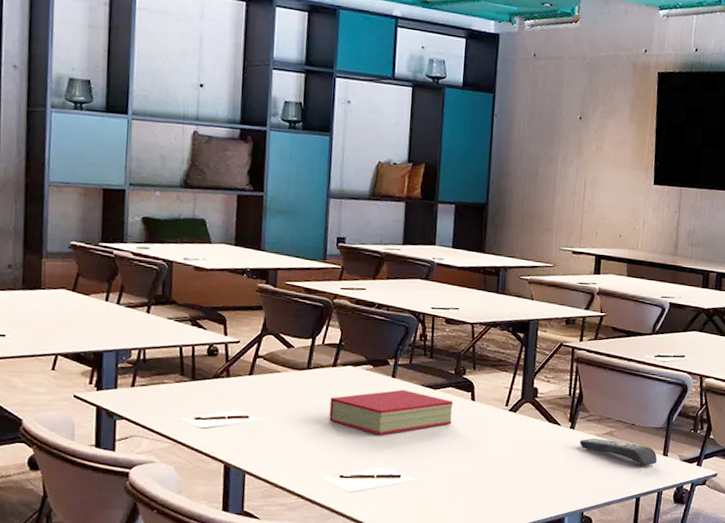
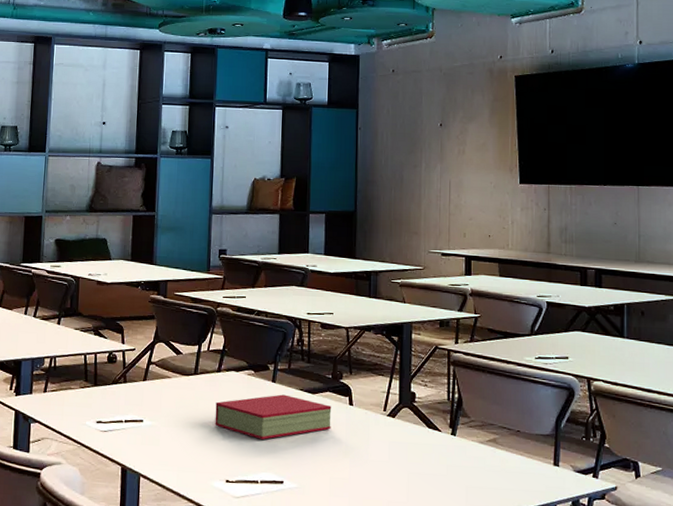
remote control: present [579,438,657,466] -> none [462,445,548,477]

